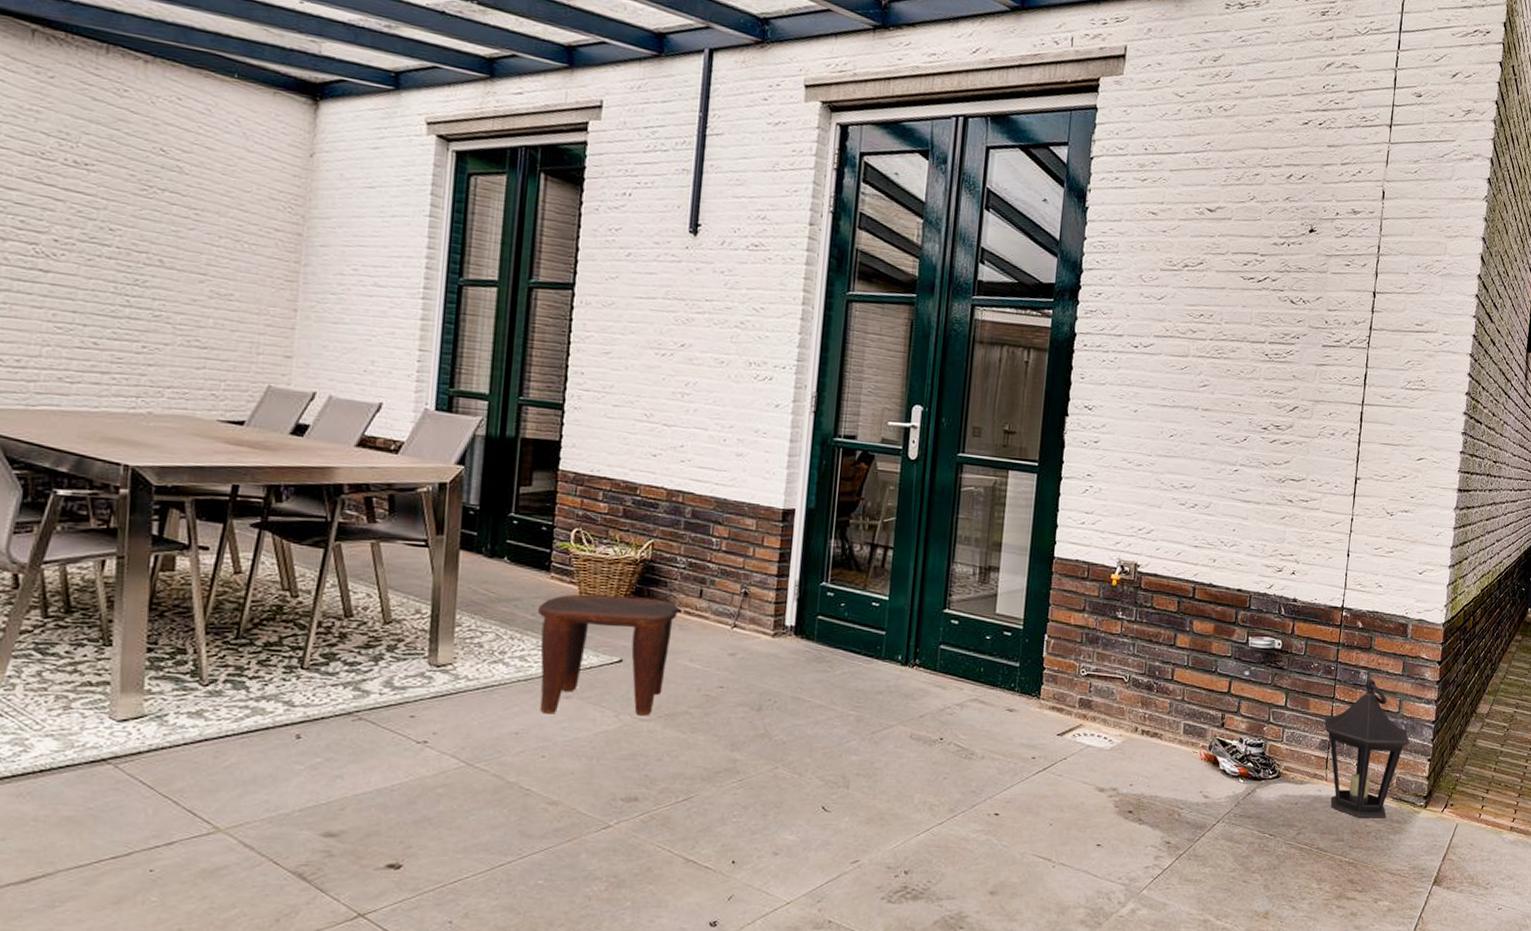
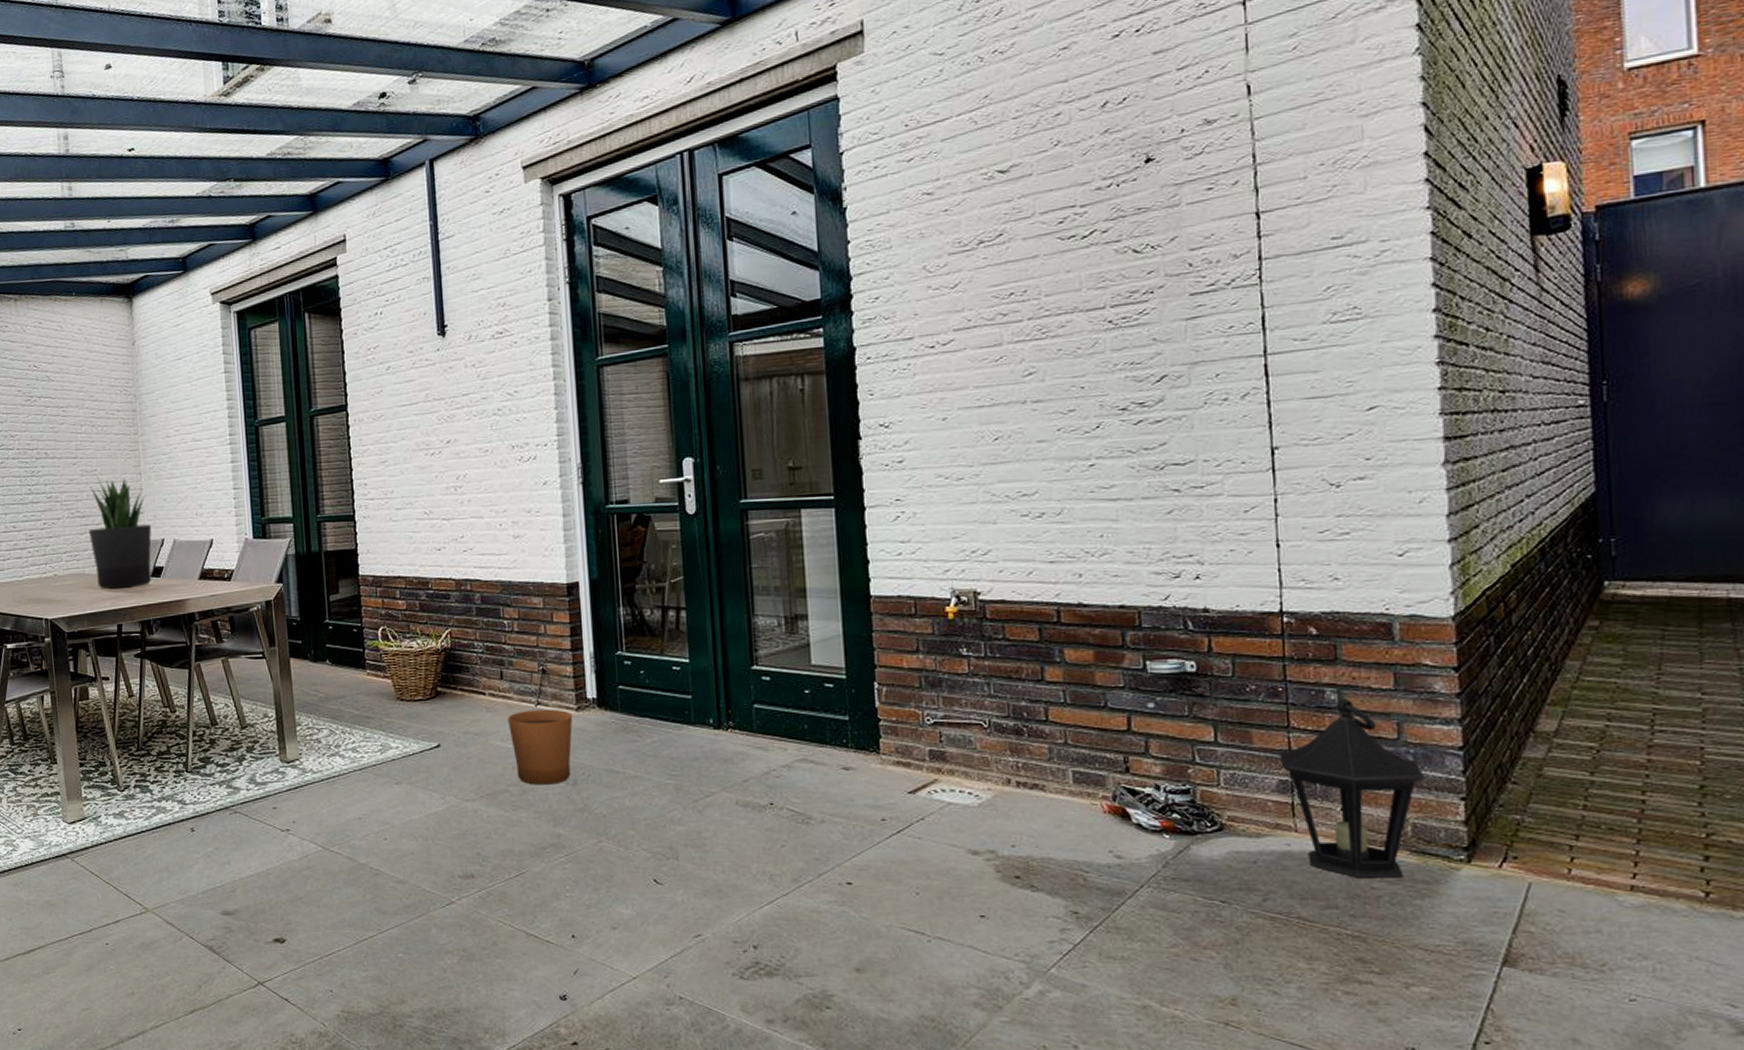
planter: none [209,302,302,444] -> present [89,476,152,590]
stool: present [537,594,679,716] -> none [360,684,484,800]
planter: none [700,631,769,709] -> present [508,709,573,785]

